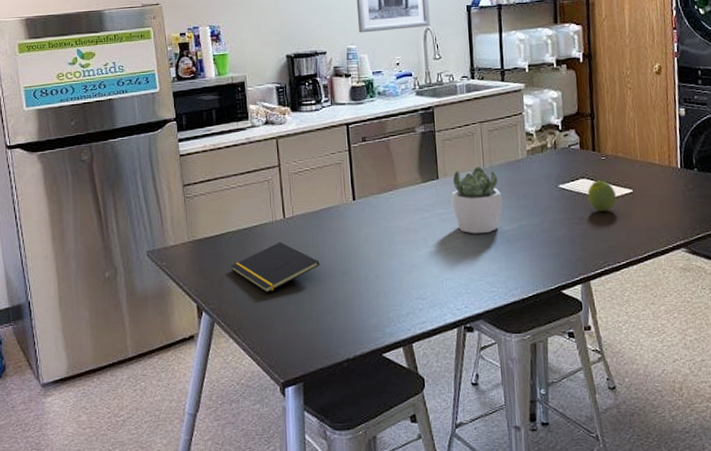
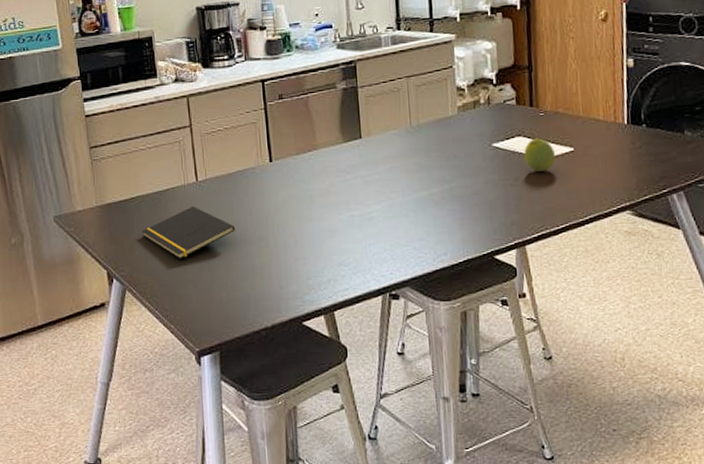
succulent plant: present [451,167,504,234] -> none [375,125,432,197]

